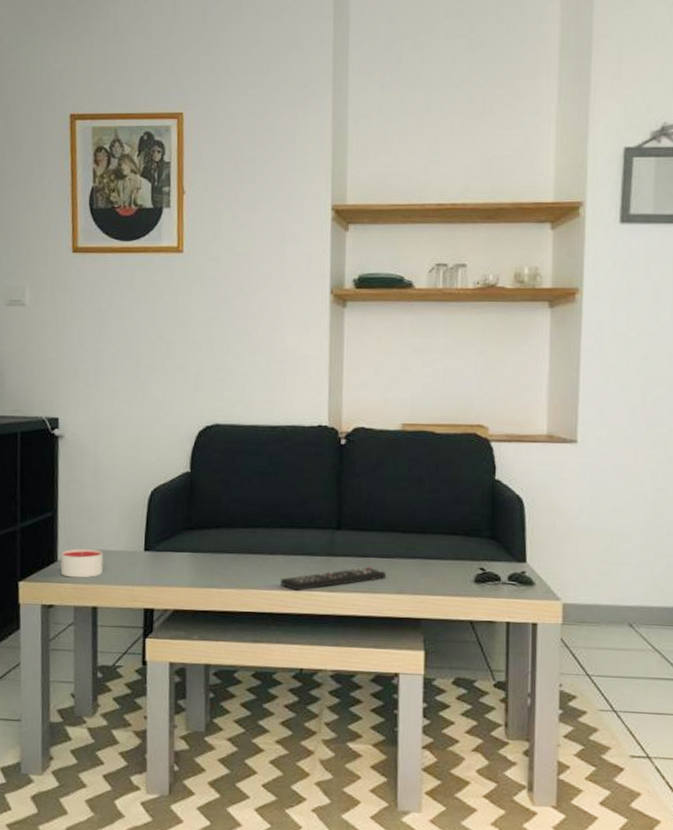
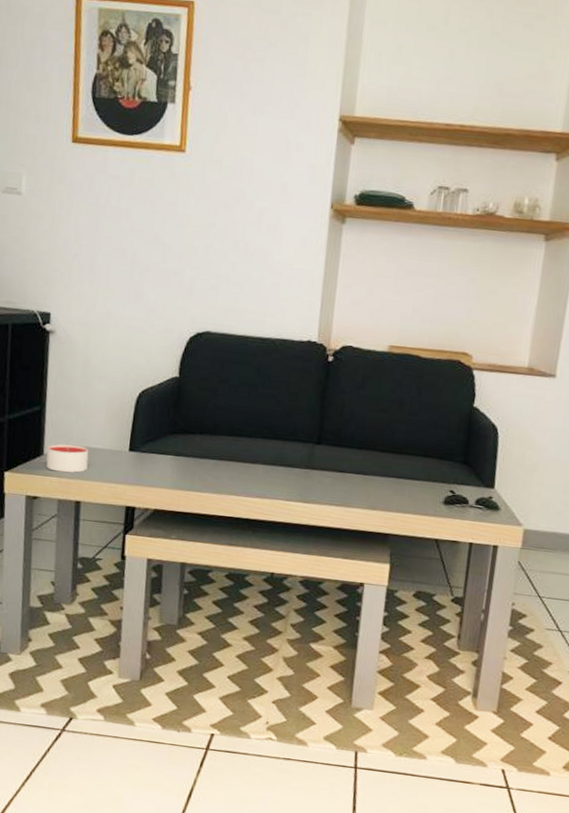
remote control: present [280,567,386,591] -> none [259,481,360,500]

